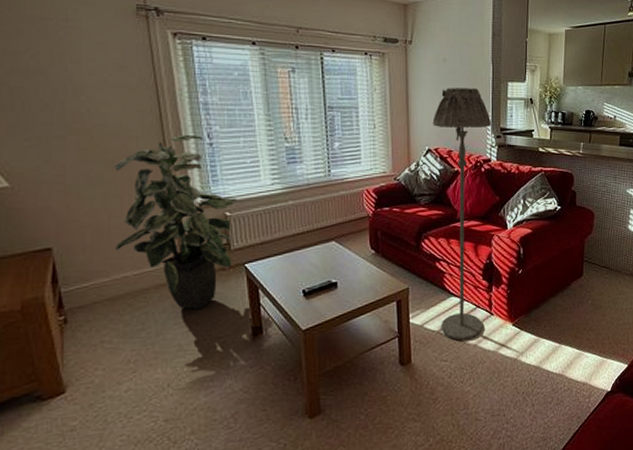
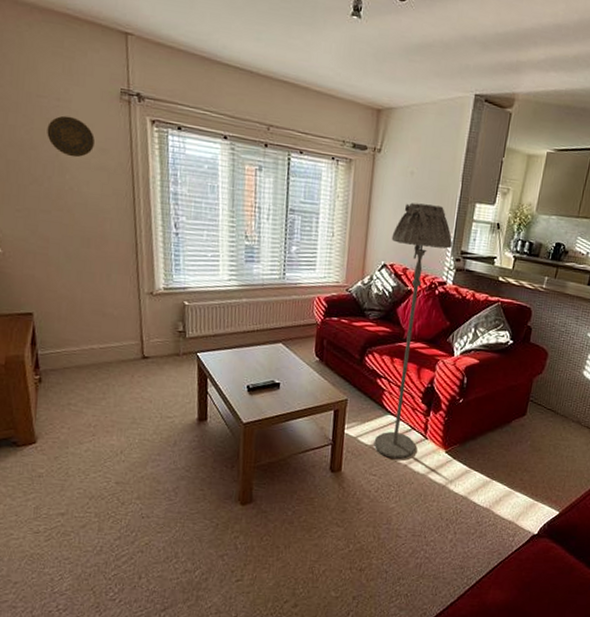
decorative plate: none [56,36,111,78] -> present [47,115,95,158]
indoor plant: present [115,134,237,311] -> none [86,221,196,389]

